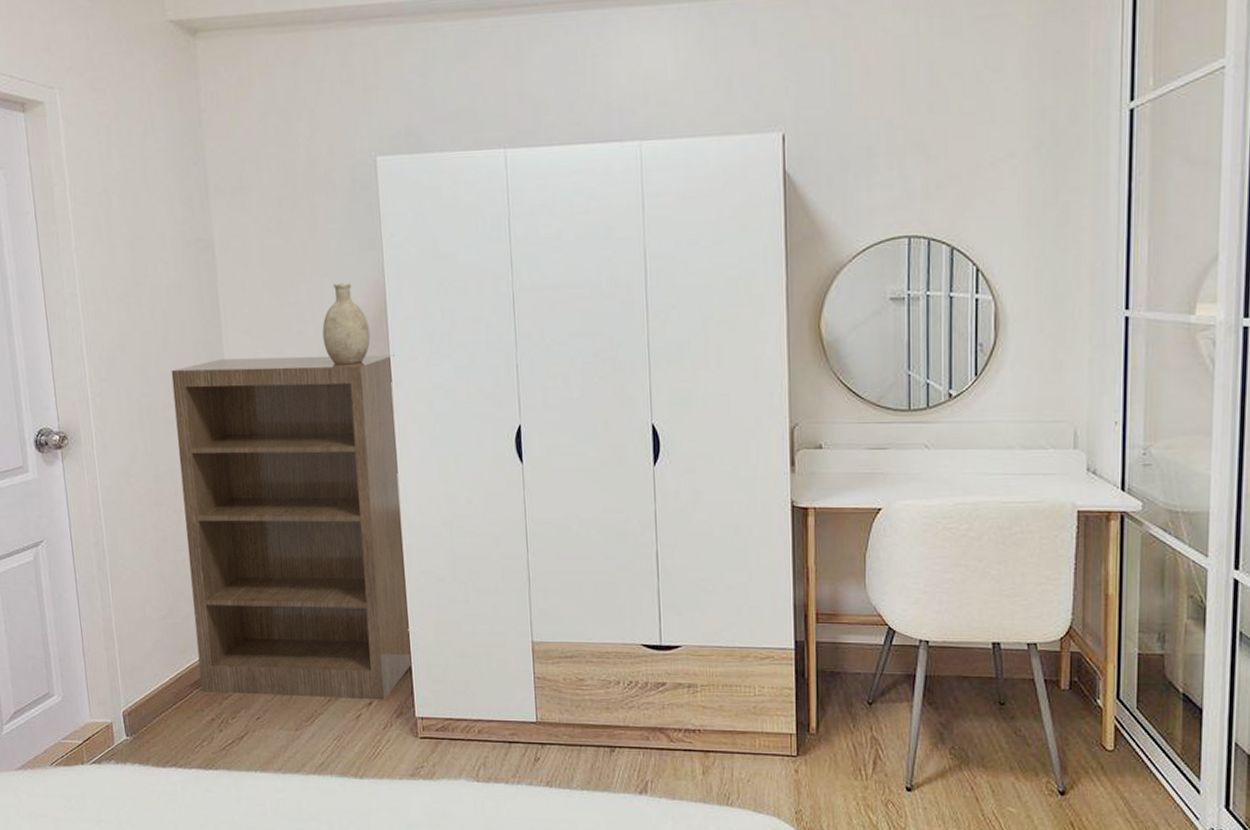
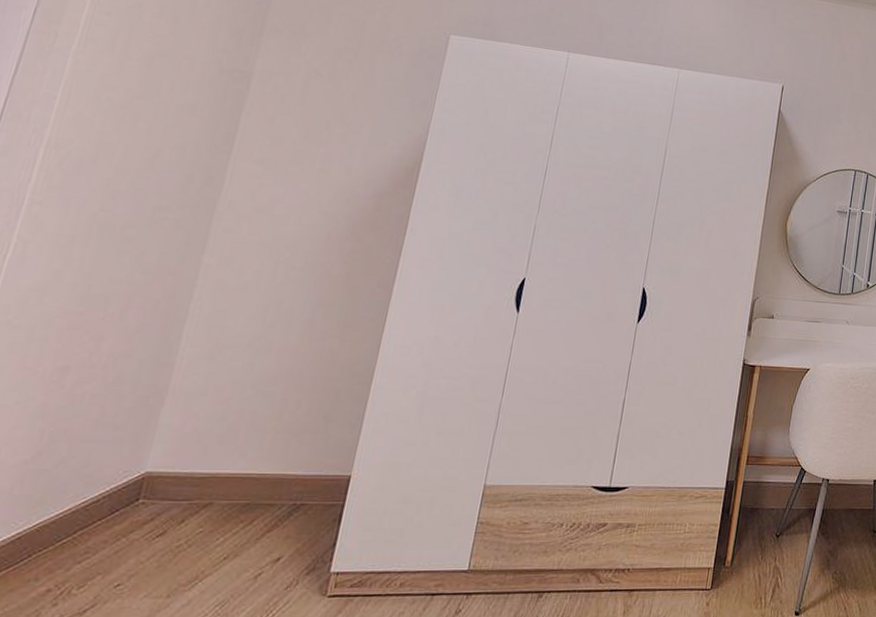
bookshelf: present [171,355,413,700] -> none [44,184,417,556]
decorative vase: present [322,283,371,365] -> none [344,132,400,207]

